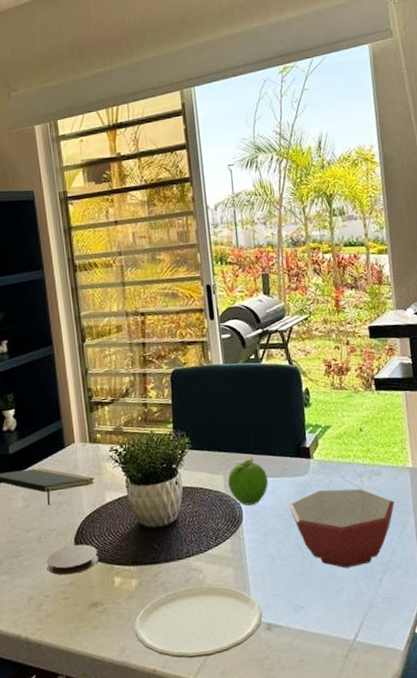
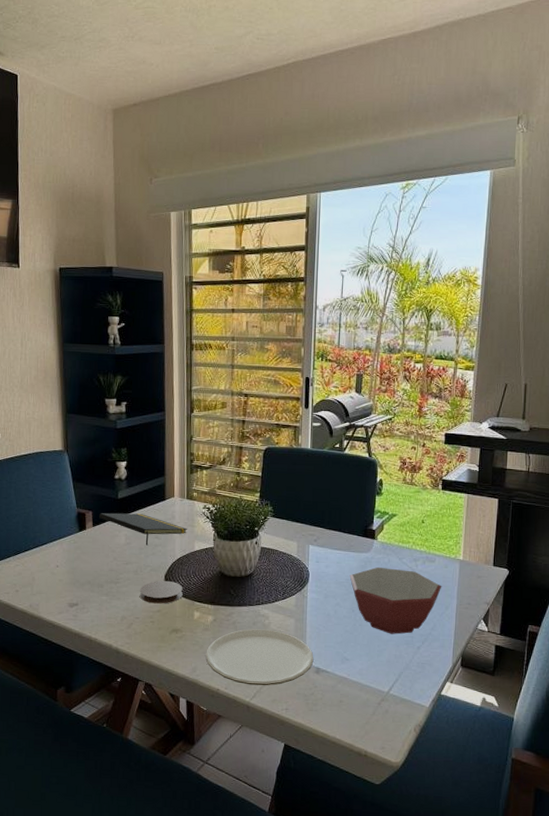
fruit: present [228,457,268,506] -> none [300,531,335,571]

